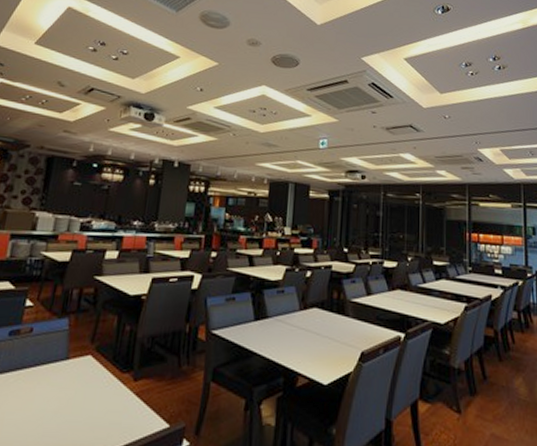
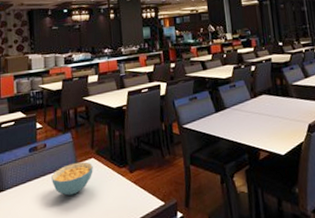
cereal bowl: none [29,357,88,400] -> present [51,162,93,196]

